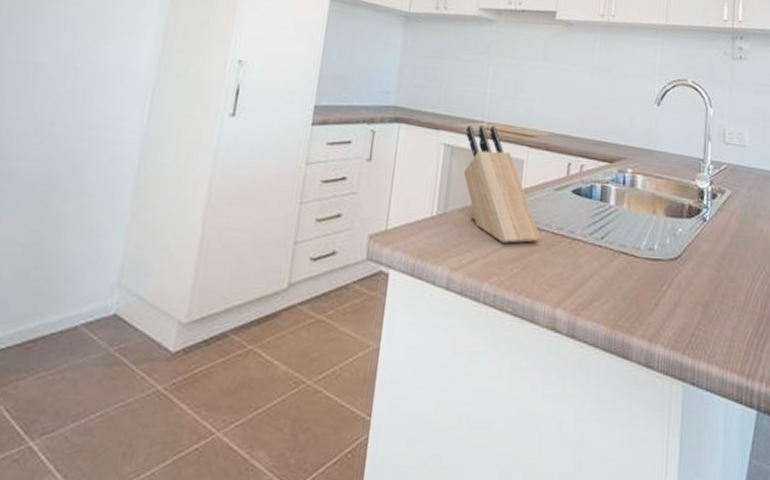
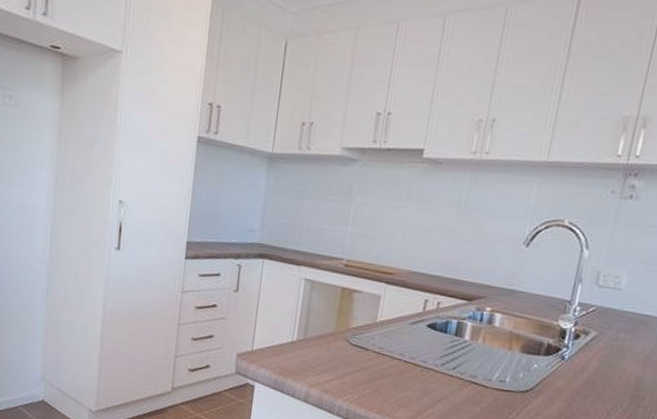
knife block: present [463,125,541,244] -> none [322,262,393,369]

